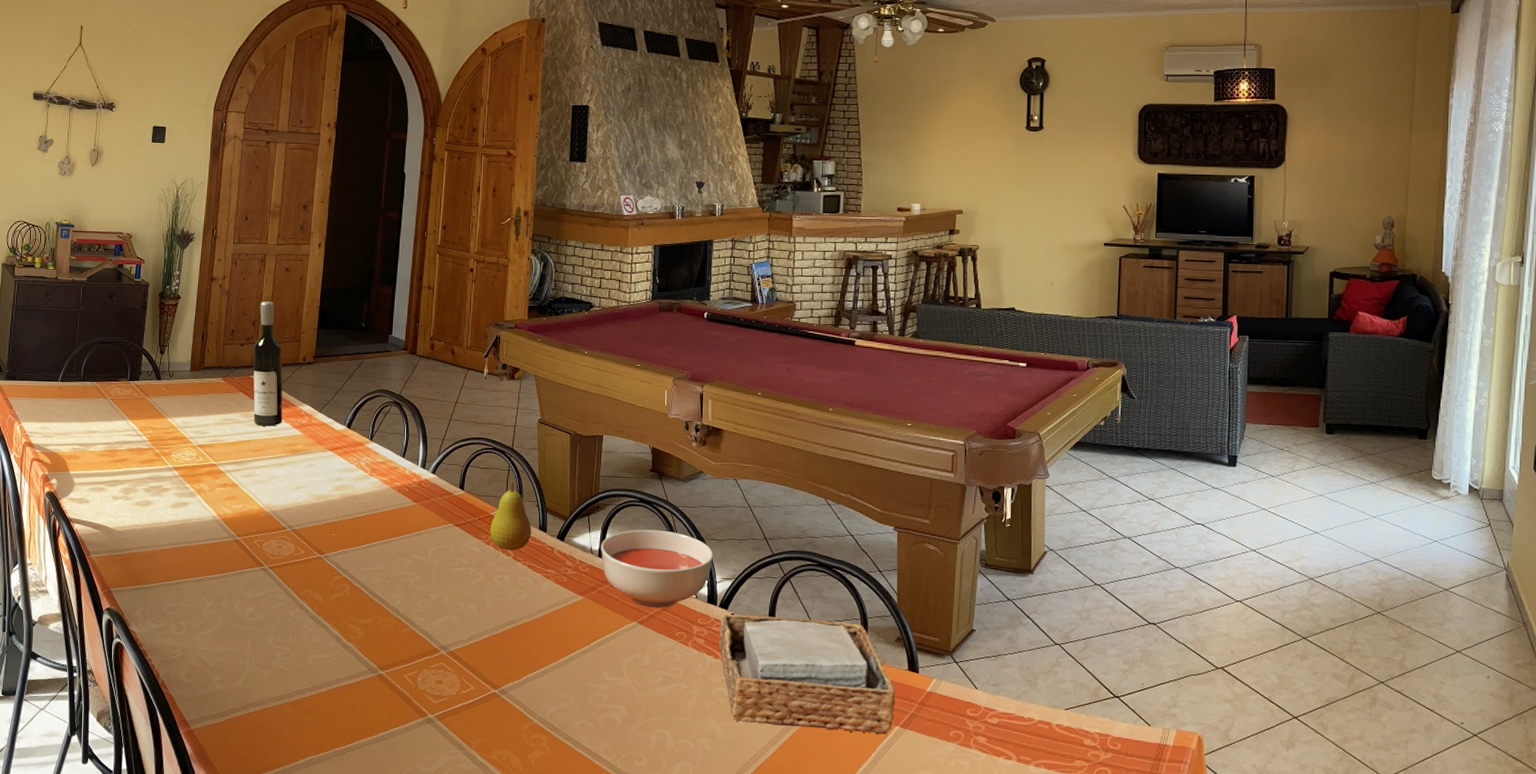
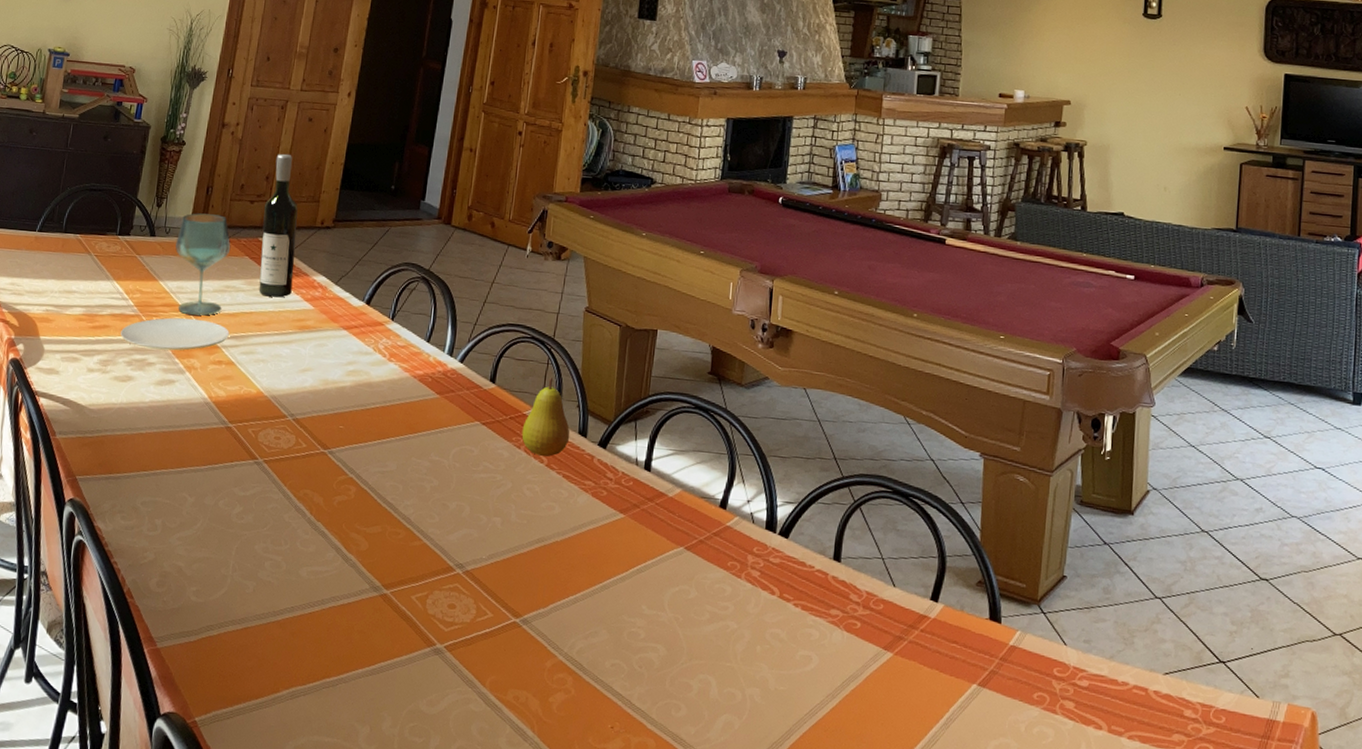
plate: none [138,448,231,477] -> present [120,317,229,351]
wine glass: none [178,357,227,446] -> present [175,213,231,316]
bowl: present [601,529,713,609] -> none [647,440,775,533]
napkin holder: present [718,613,896,735] -> none [775,543,974,693]

